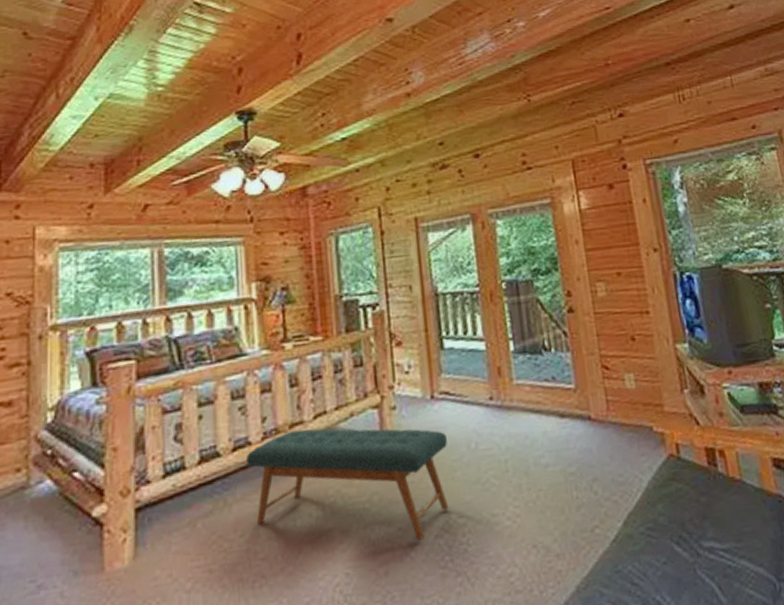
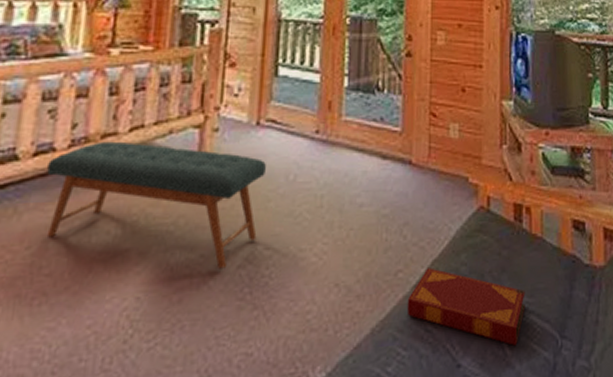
hardback book: none [608,521,735,593] -> present [407,267,526,346]

